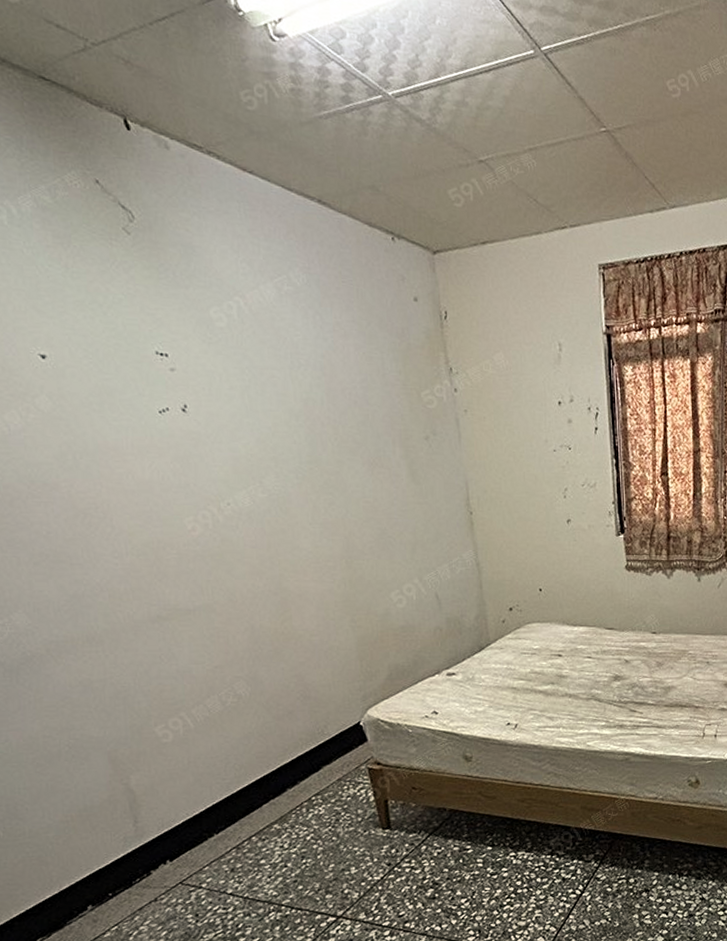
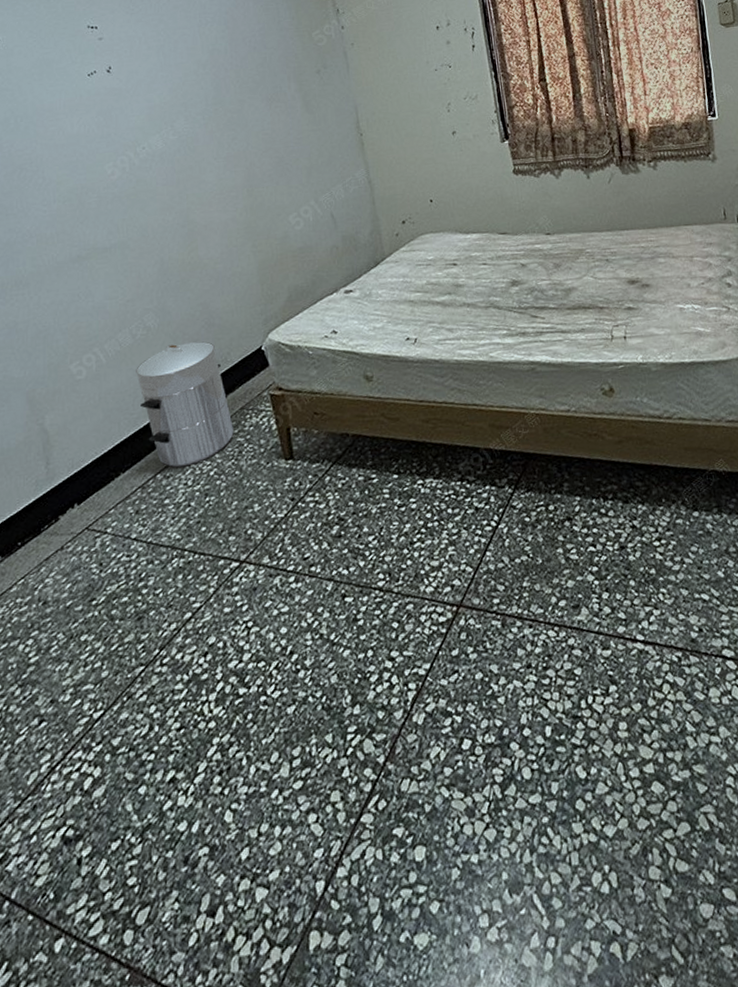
waste bin: none [227,713,331,831] -> present [136,341,234,468]

